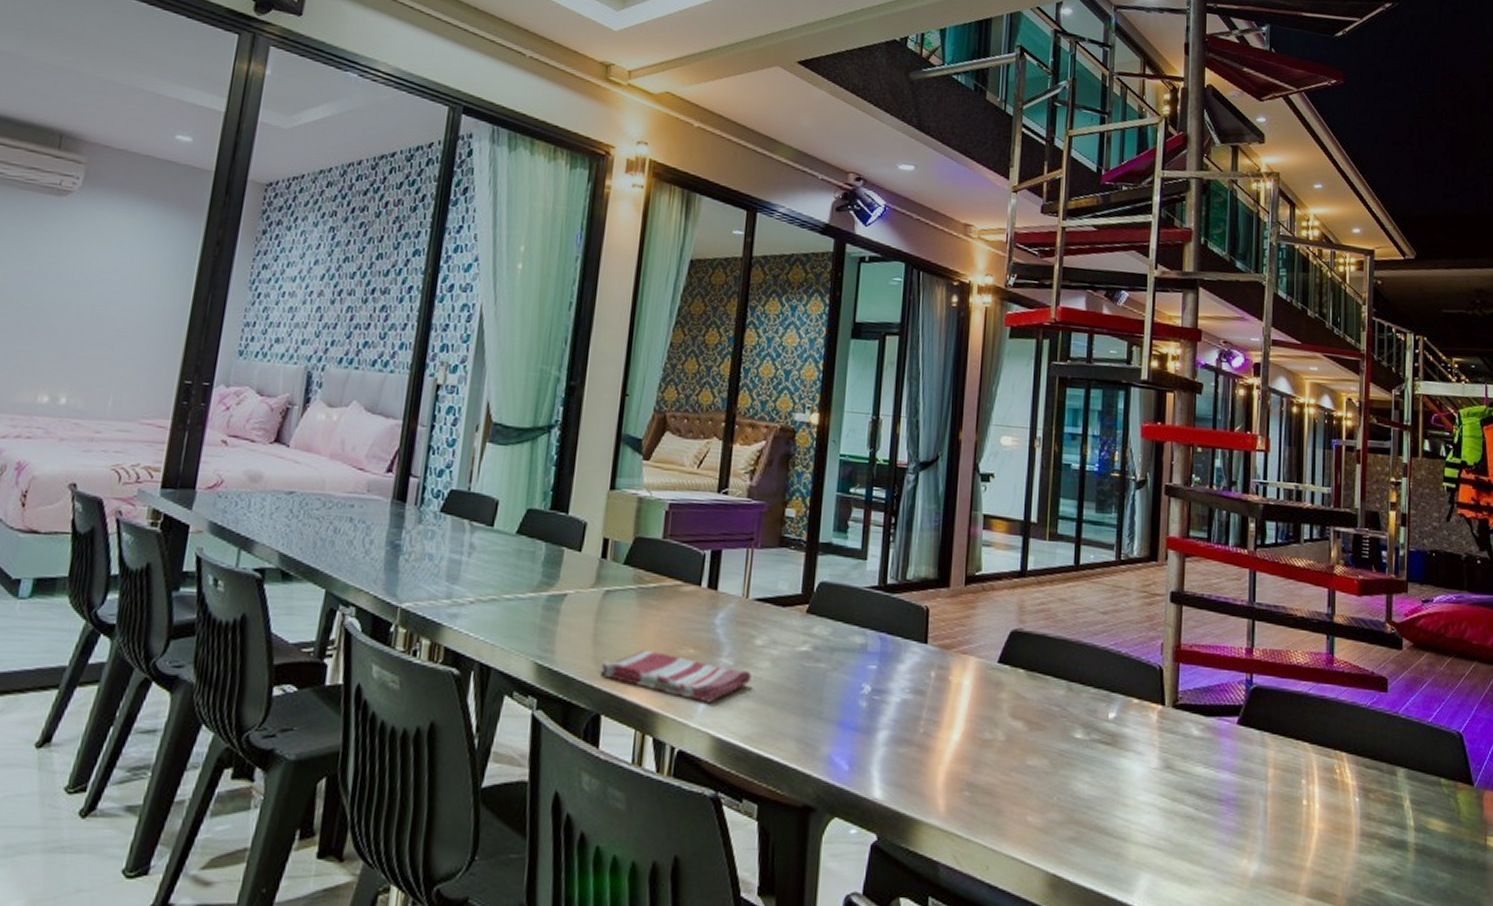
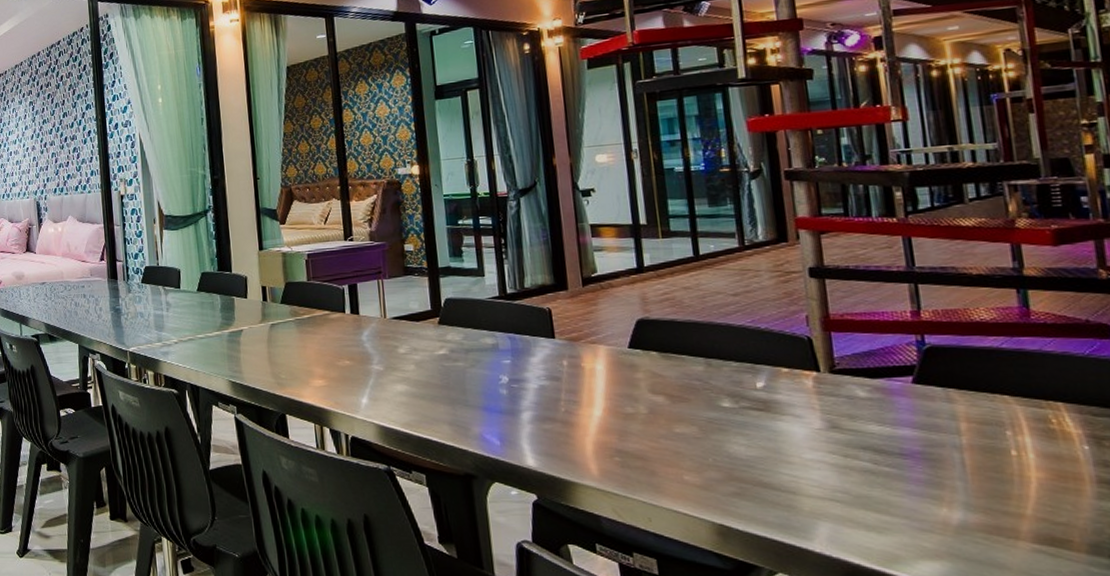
dish towel: present [599,650,751,703] -> none [278,365,401,400]

